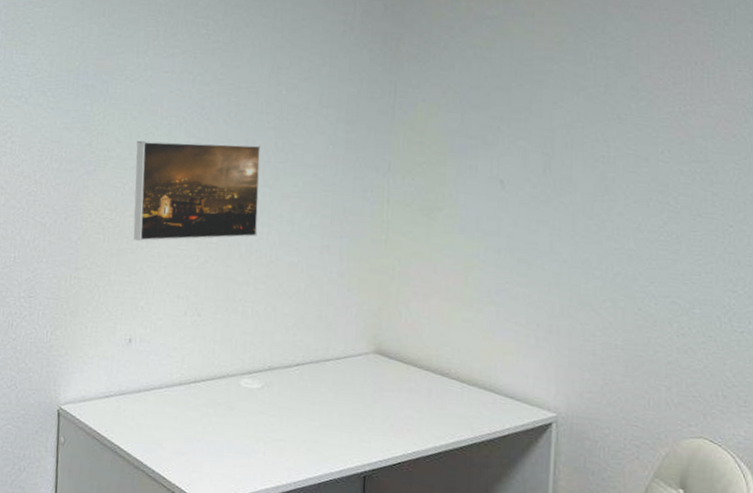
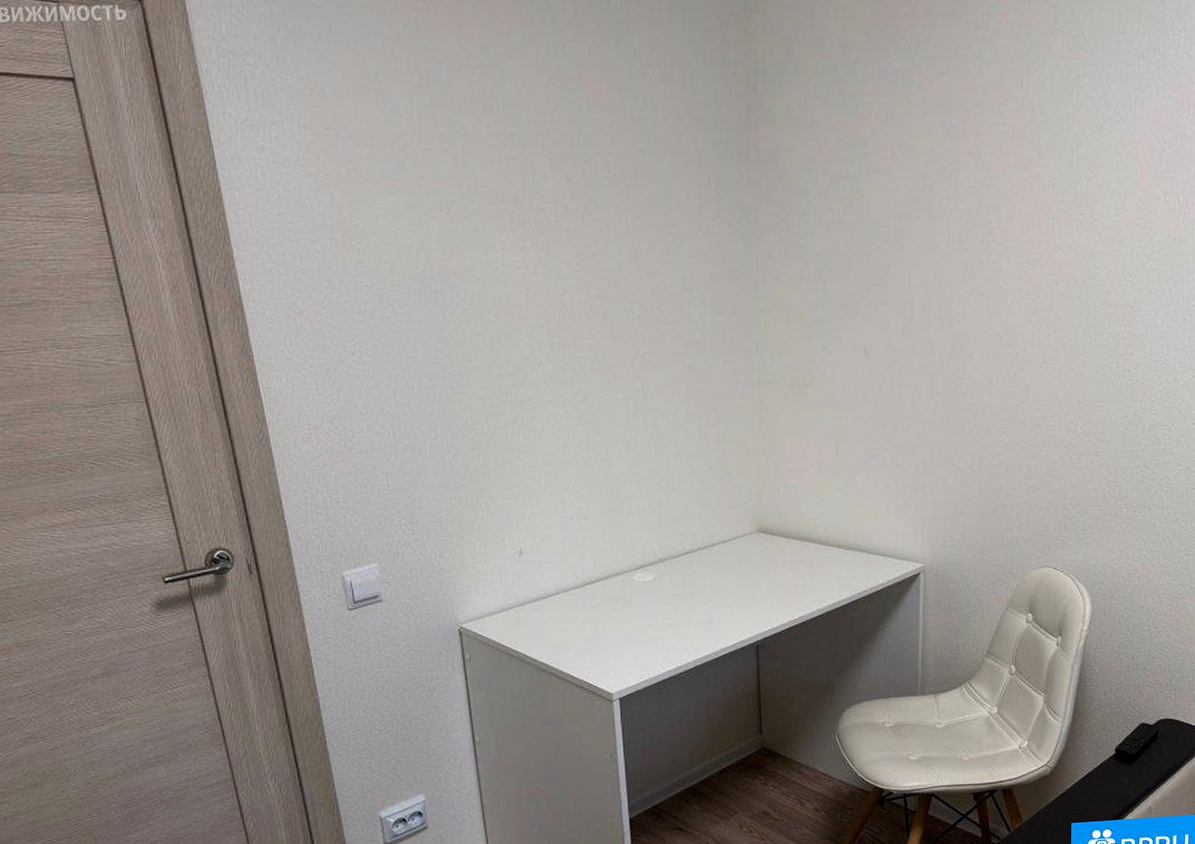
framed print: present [133,140,261,242] -> none [498,337,634,453]

